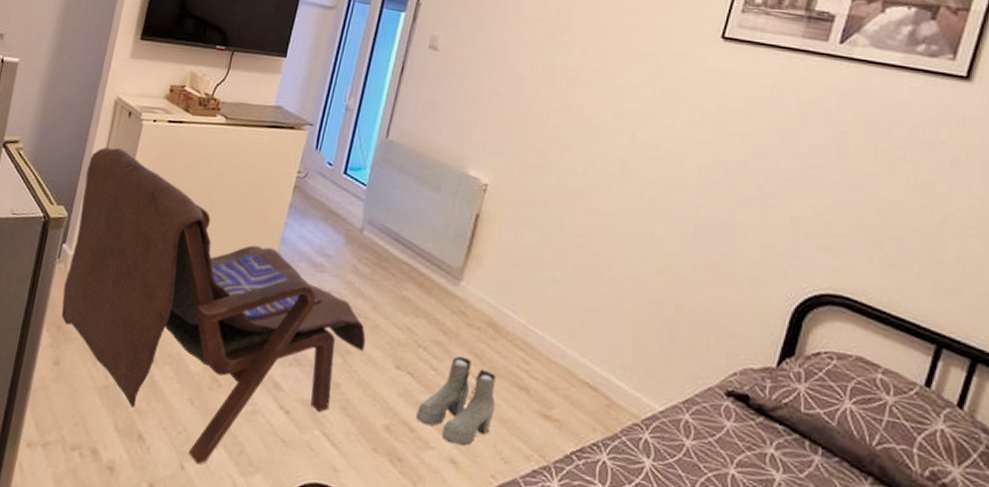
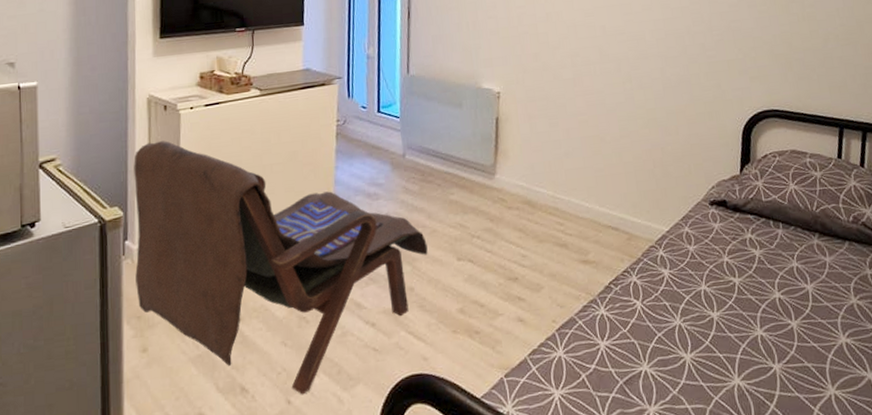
boots: present [416,355,497,446] -> none [482,234,544,307]

